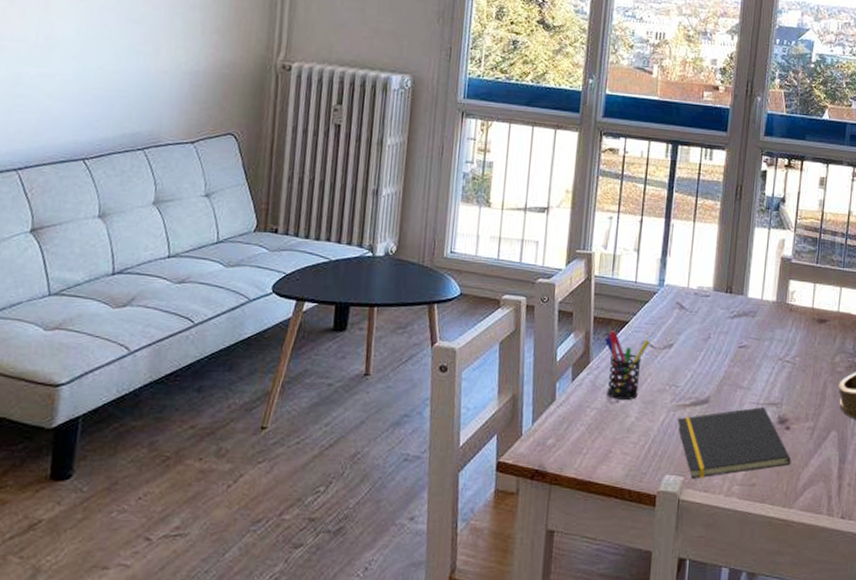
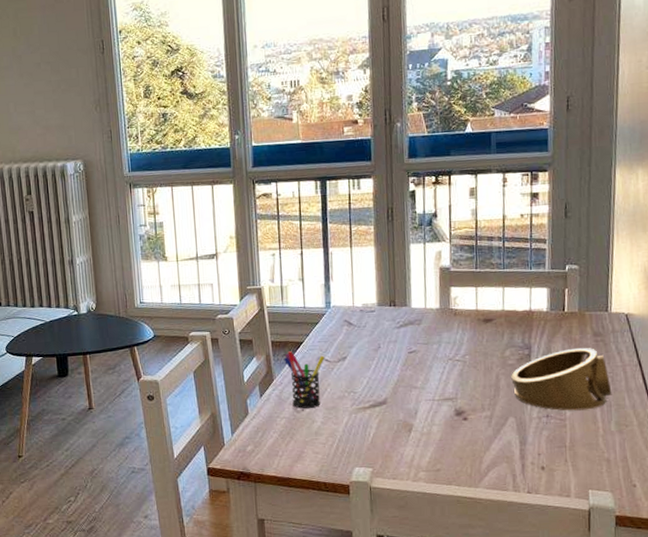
notepad: present [677,407,791,479] -> none [359,403,473,469]

